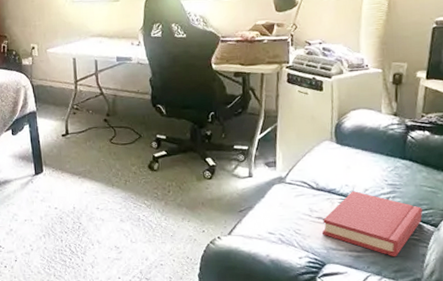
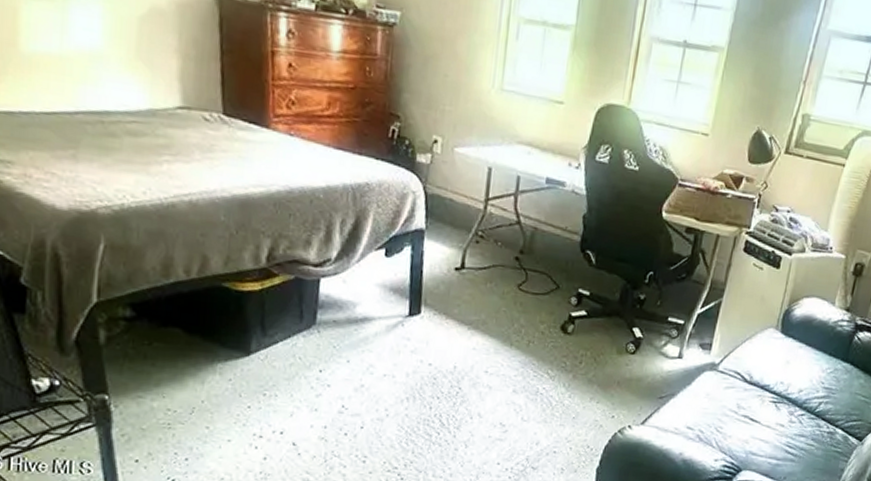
hardback book: present [322,191,423,257] -> none [745,390,852,470]

